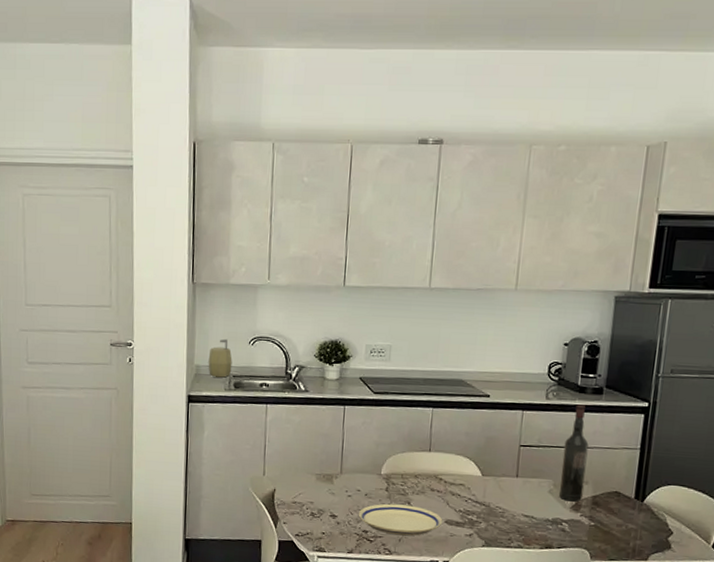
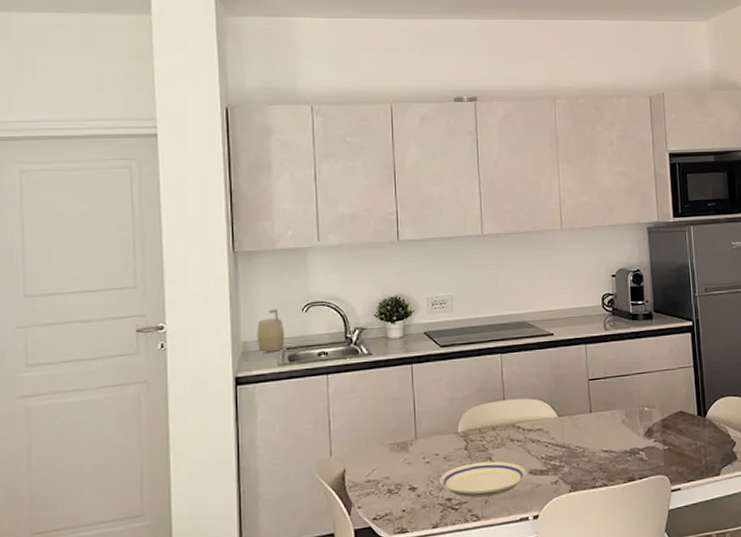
wine bottle: present [558,404,589,502] -> none [628,331,653,429]

